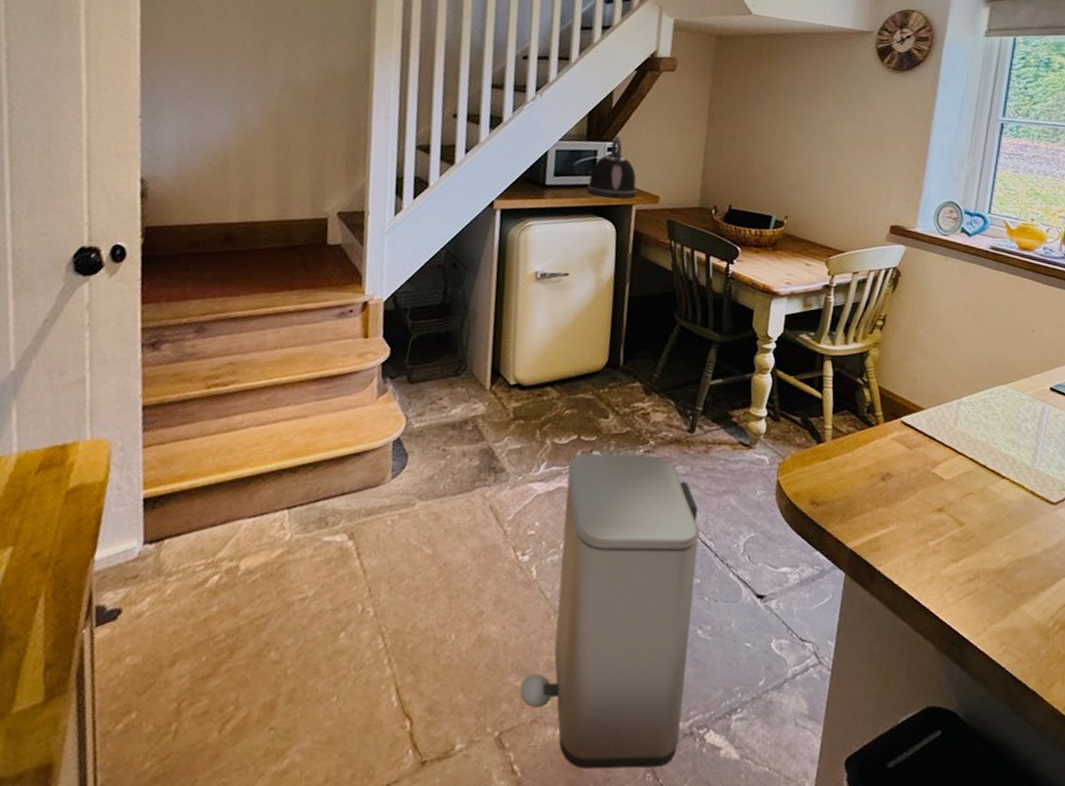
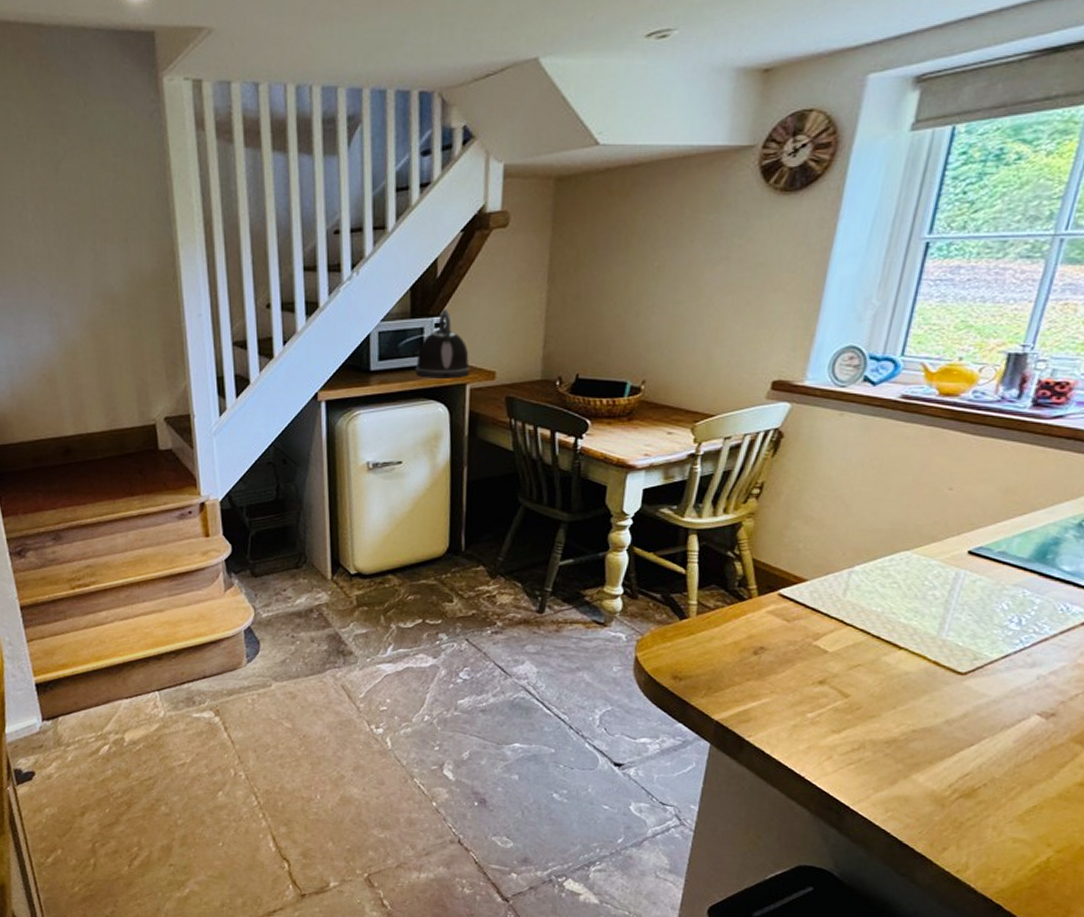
pedal bin: present [520,453,700,769] -> none [384,635,553,907]

